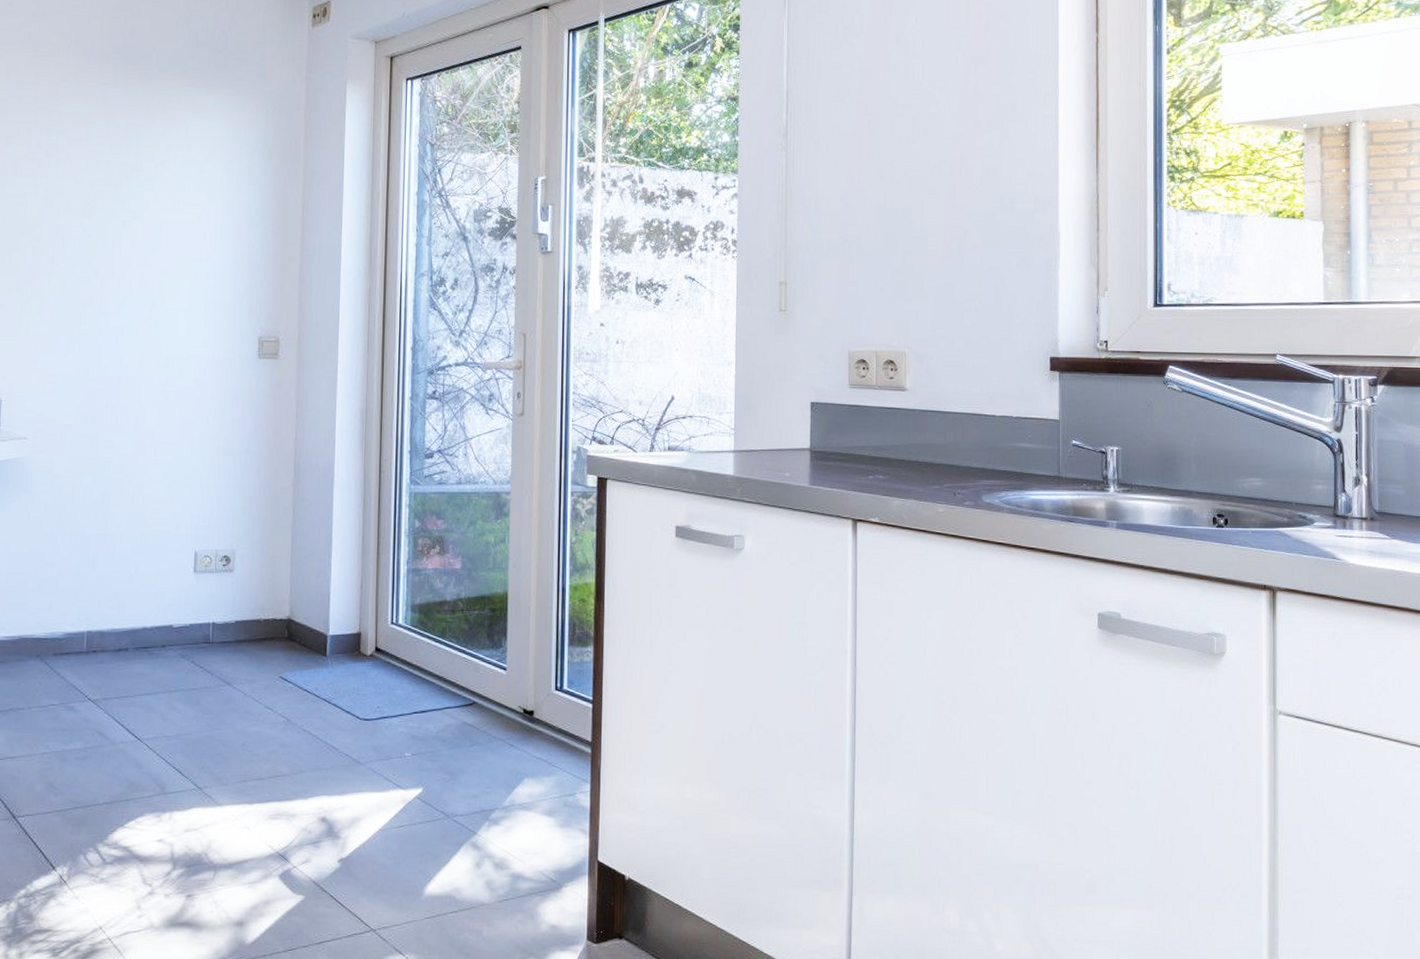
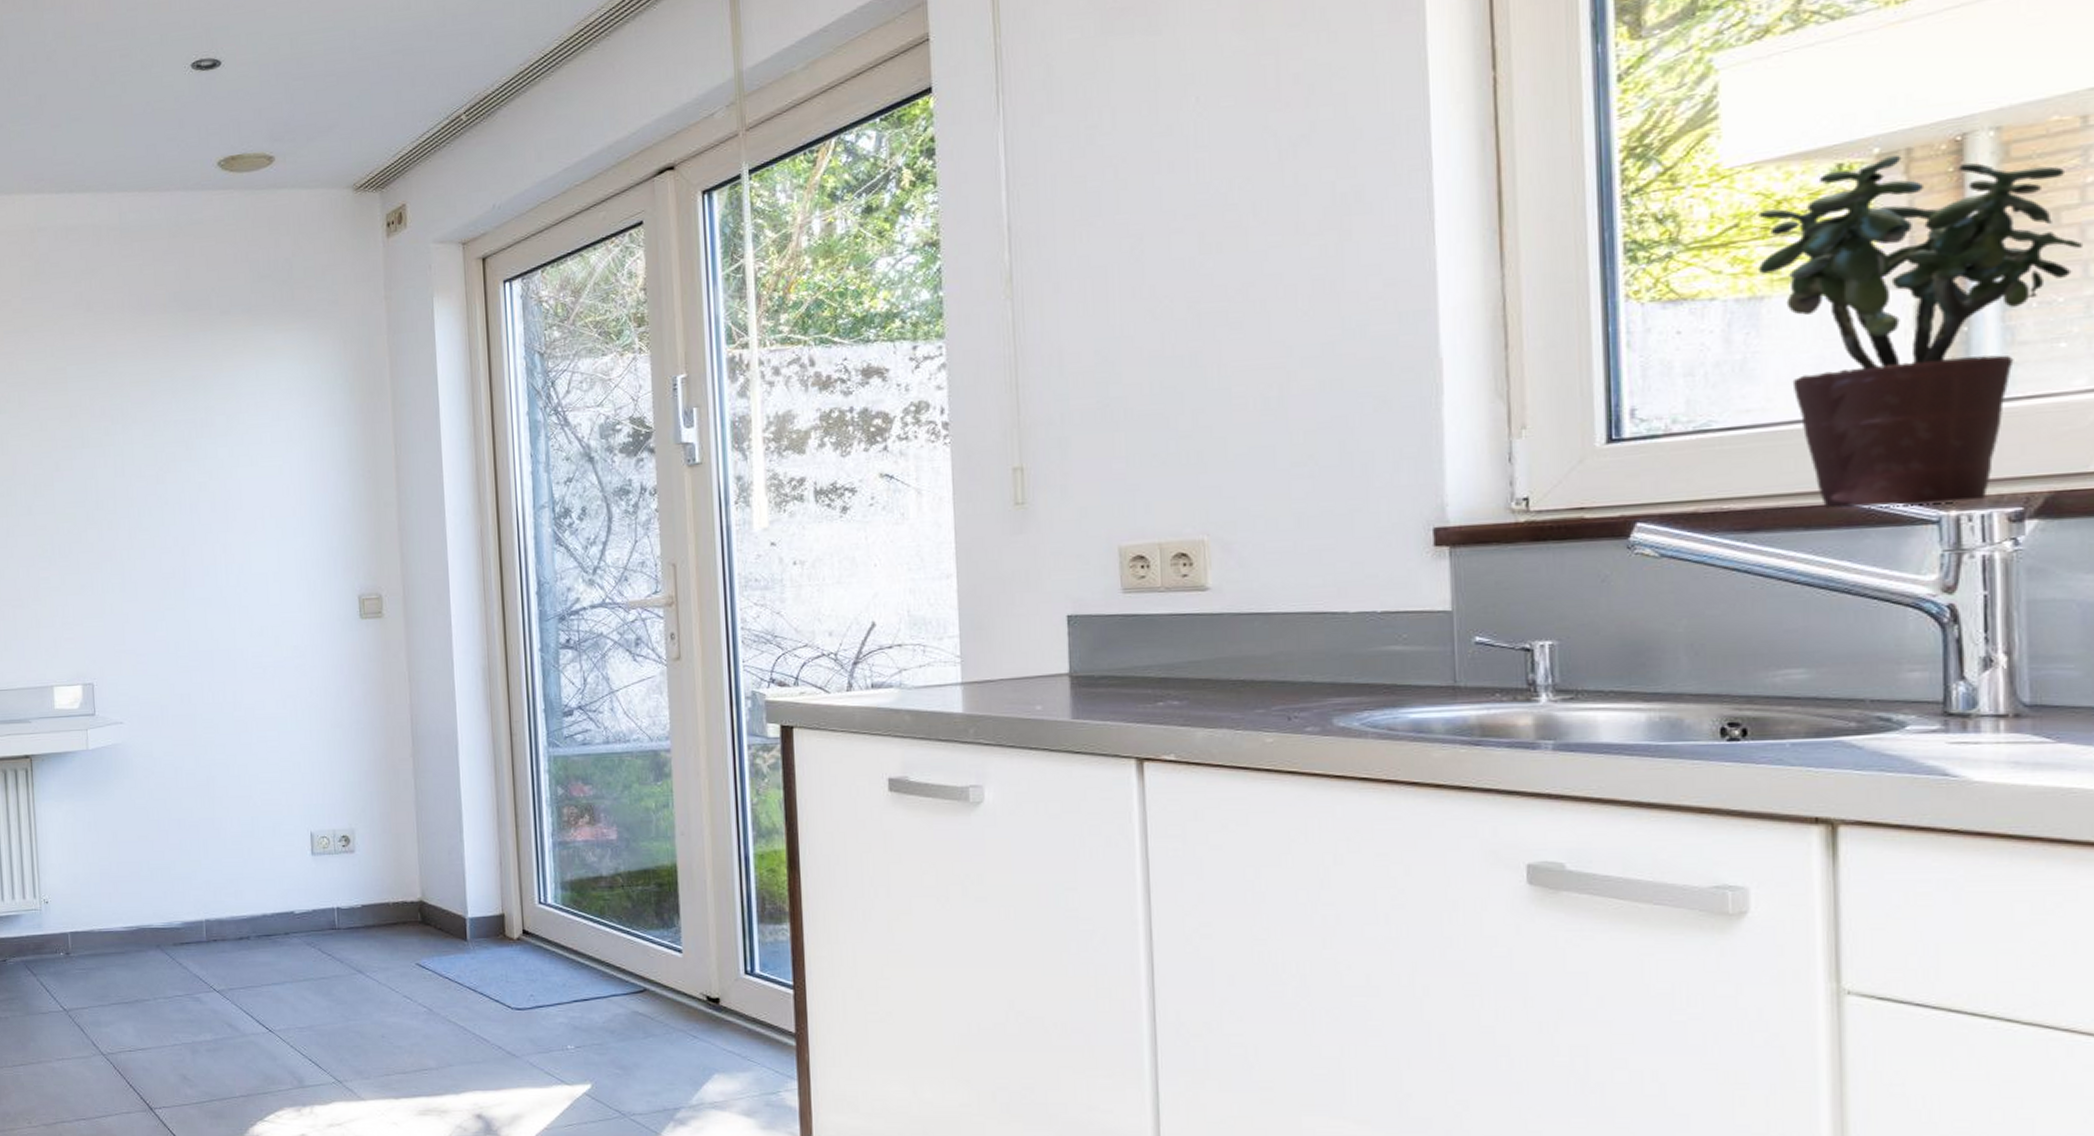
potted plant: none [1240,130,1409,369] -> present [1757,154,2084,508]

